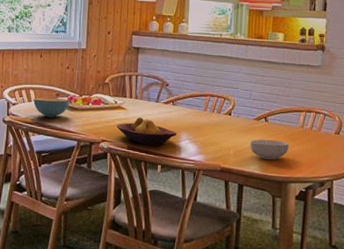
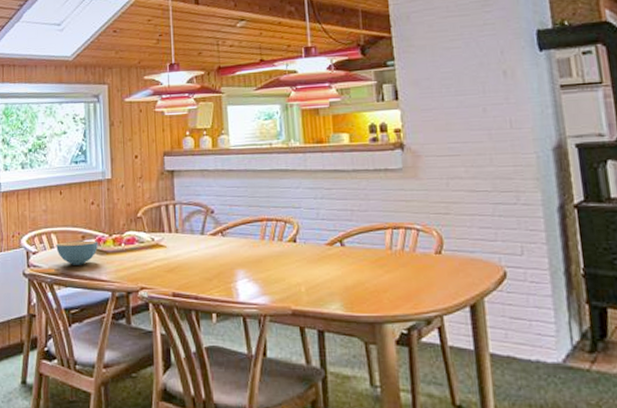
fruit bowl: present [116,117,177,146] -> none [156,254,232,289]
cereal bowl: present [250,139,289,160] -> none [326,268,377,295]

